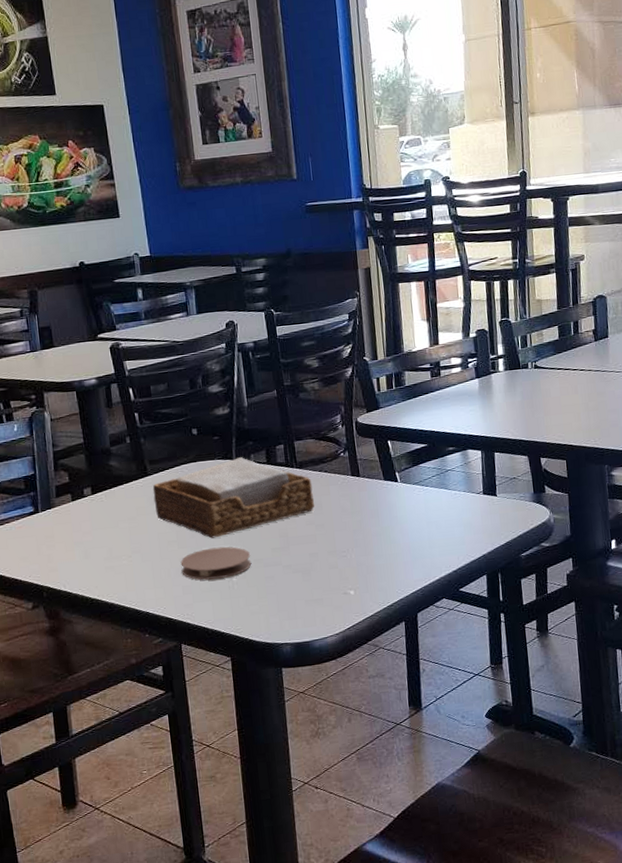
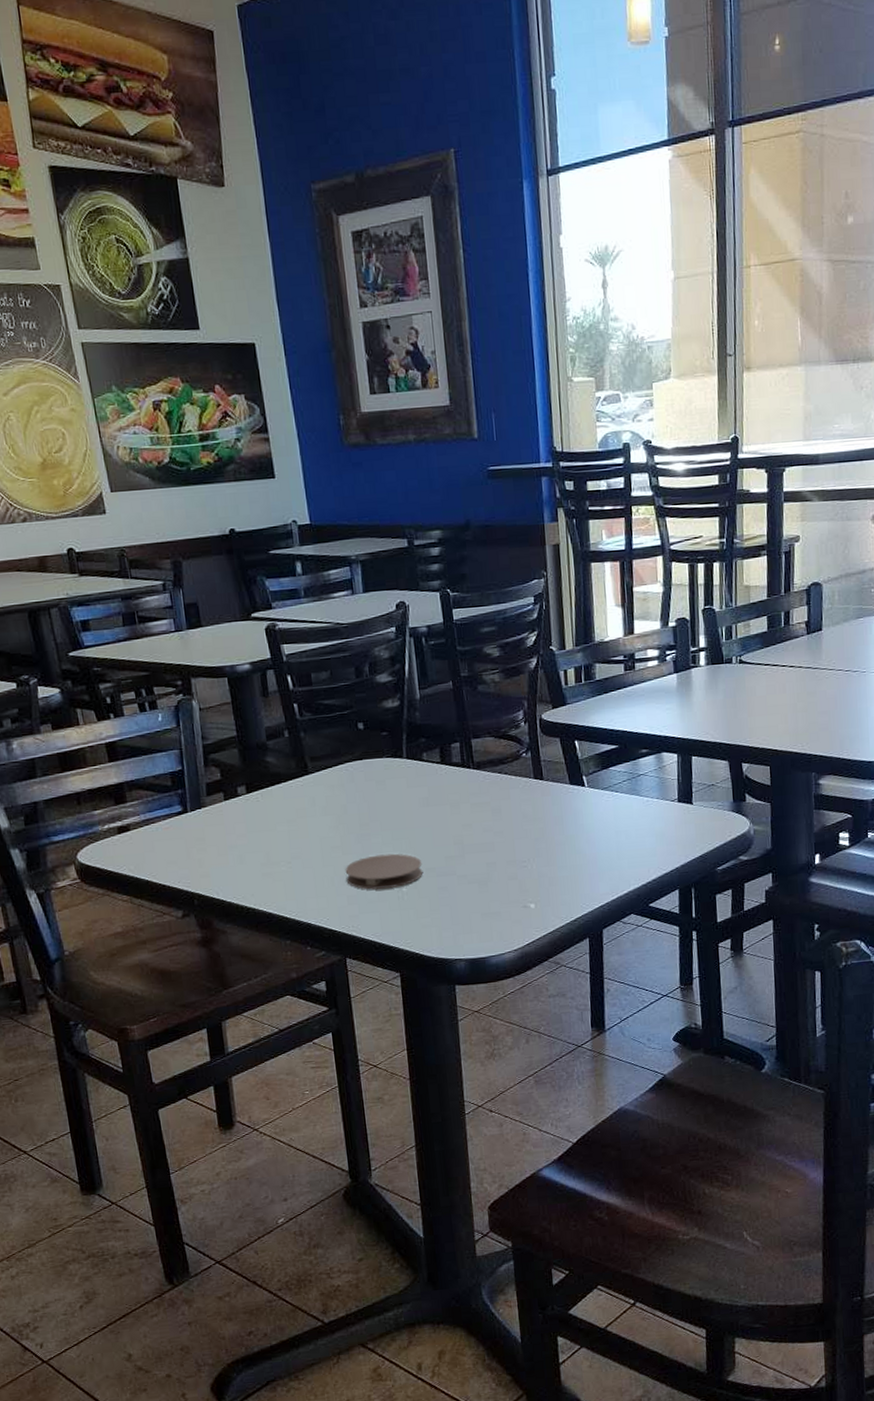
napkin holder: present [152,457,314,539] -> none [314,756,493,845]

